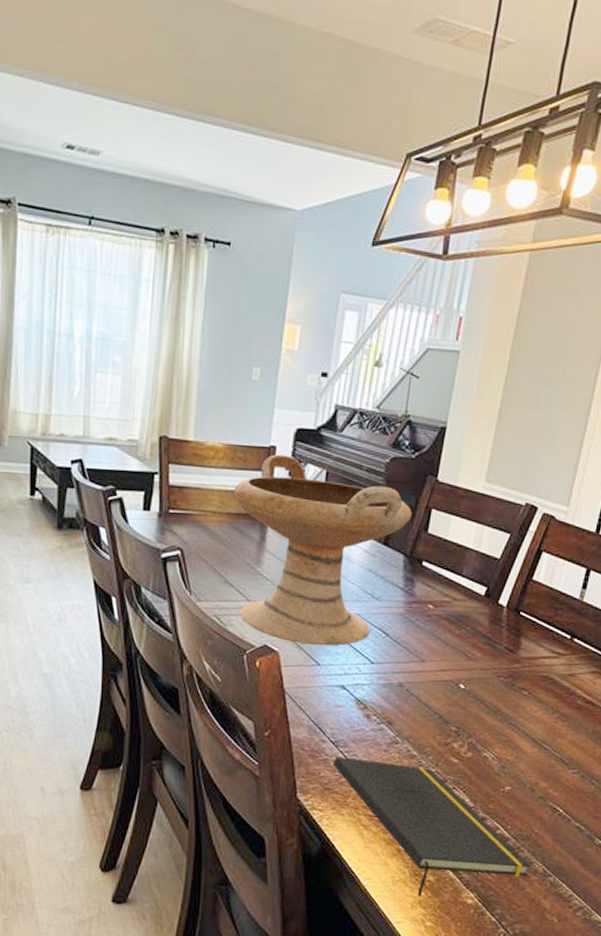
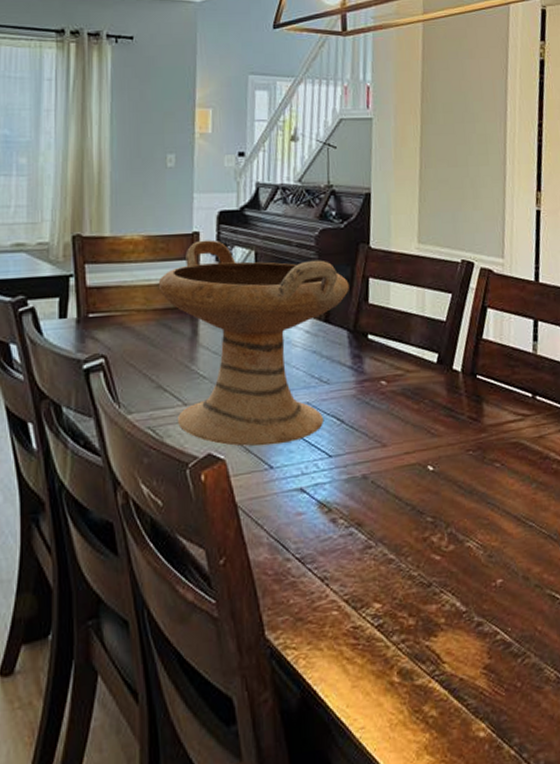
notepad: present [332,757,531,897] -> none [301,572,542,741]

